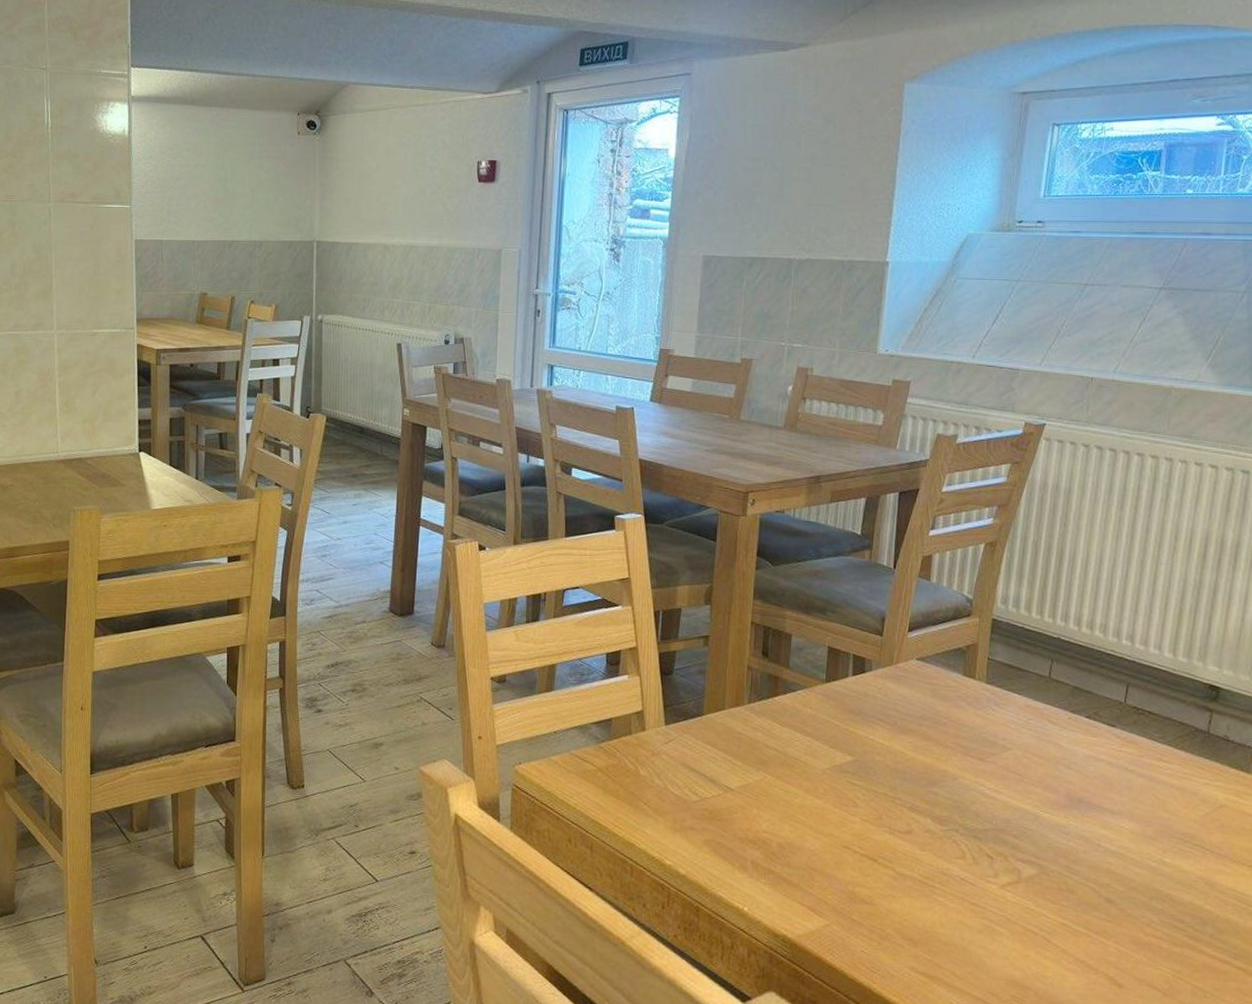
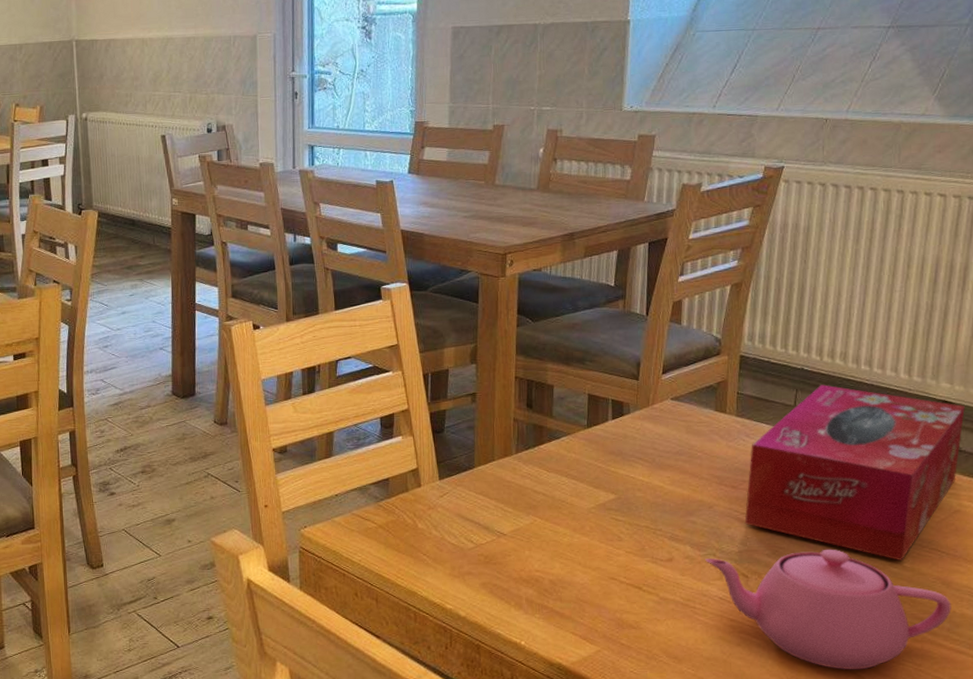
teapot: none [947,834,1215,972] -> present [705,549,952,670]
tissue box: none [991,657,1234,856] -> present [744,384,965,561]

